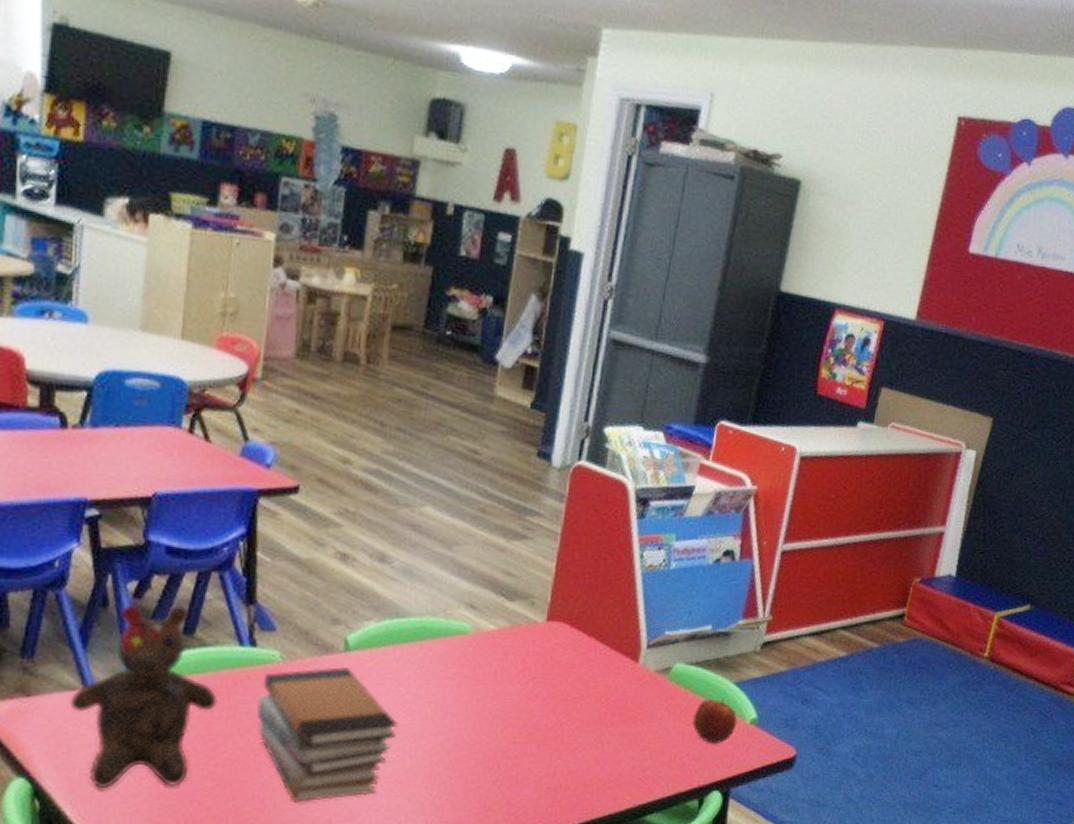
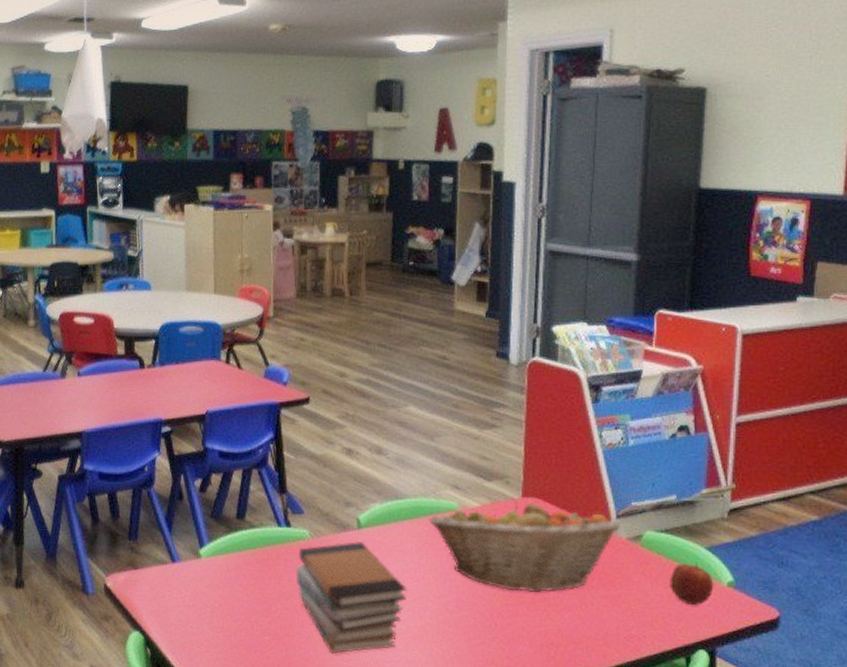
teddy bear: present [69,605,218,789] -> none [163,496,267,641]
fruit basket: none [434,623,651,731] -> present [429,500,620,593]

